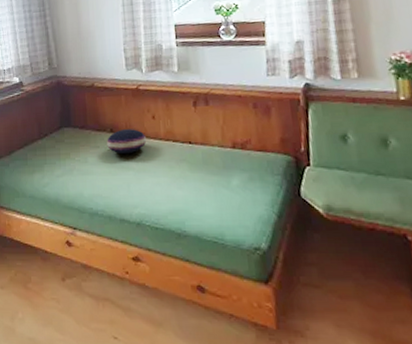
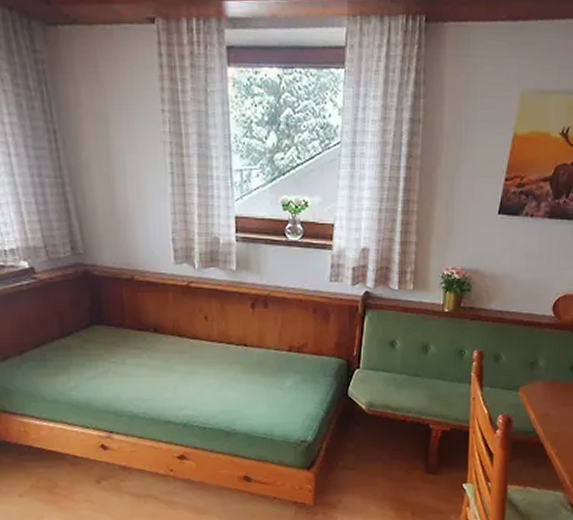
cushion: present [107,129,147,155] -> none [150,329,198,356]

